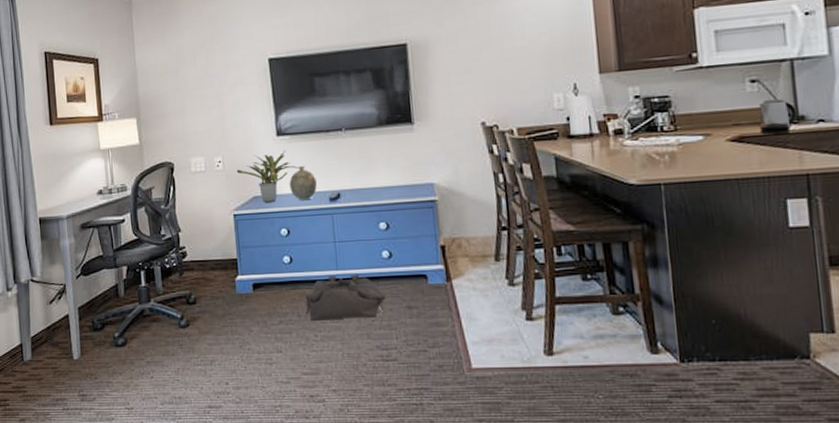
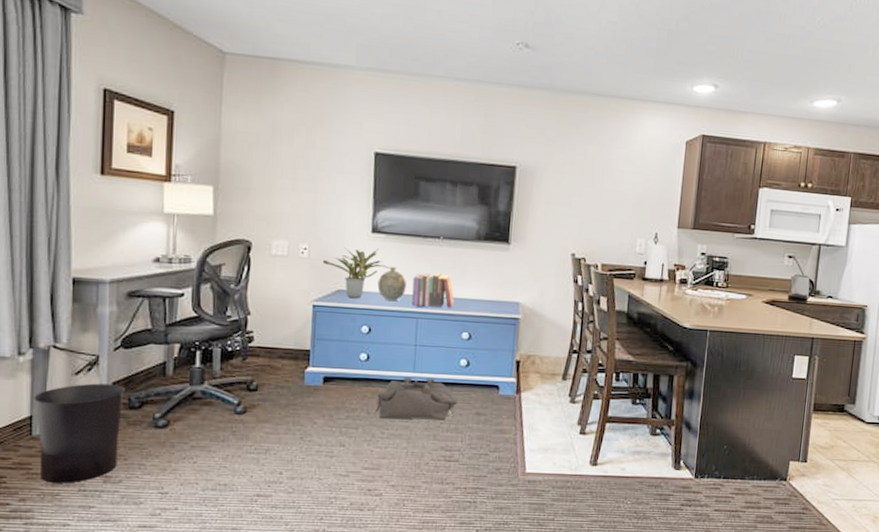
waste bin: none [22,309,90,403] -> present [34,383,126,483]
books: none [322,165,366,202] -> present [411,272,454,308]

